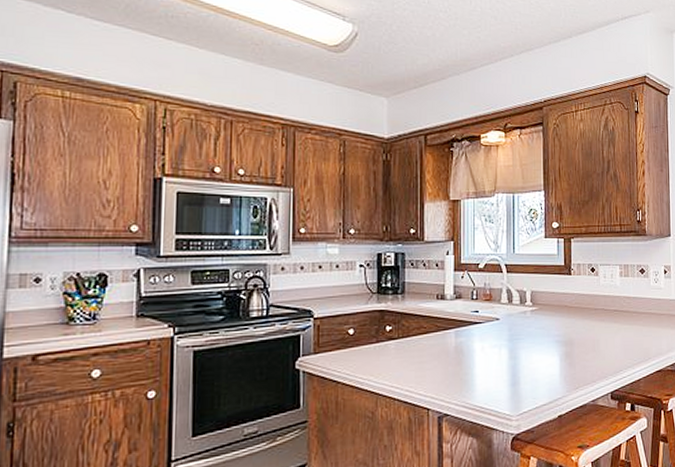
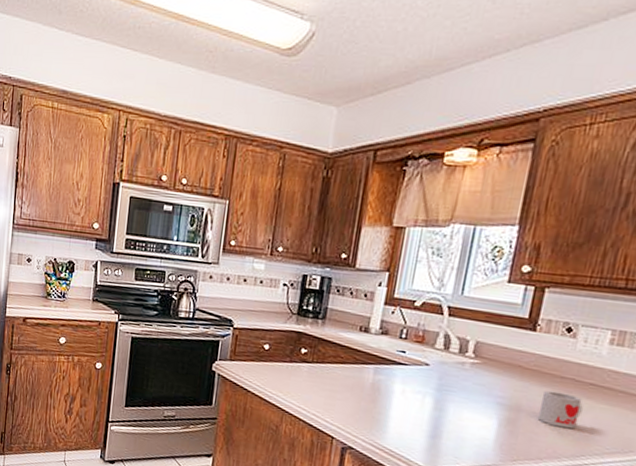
mug: none [585,321,614,351] -> present [538,390,584,429]

